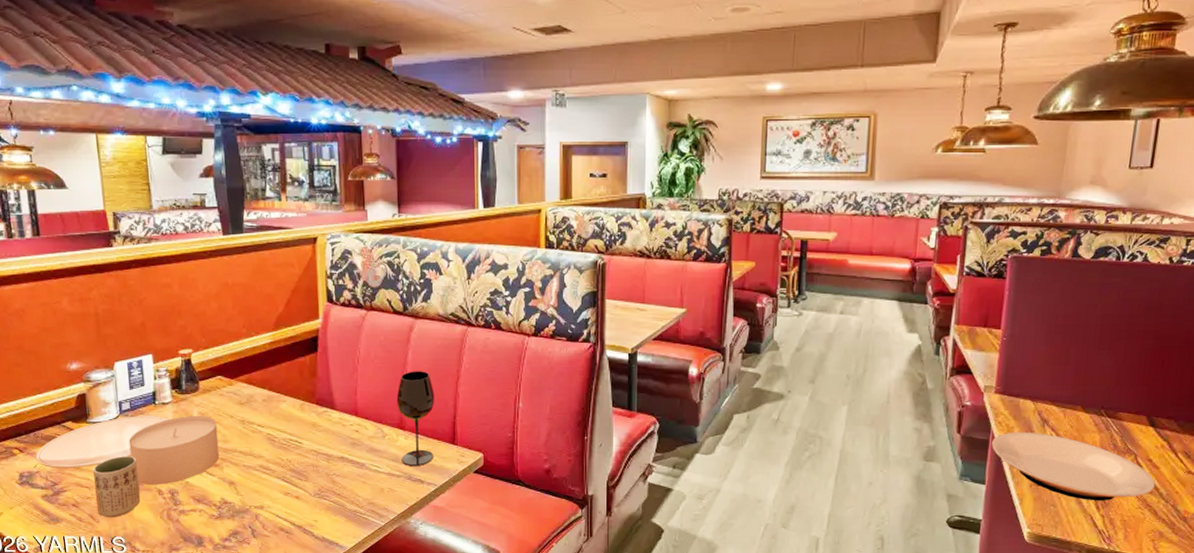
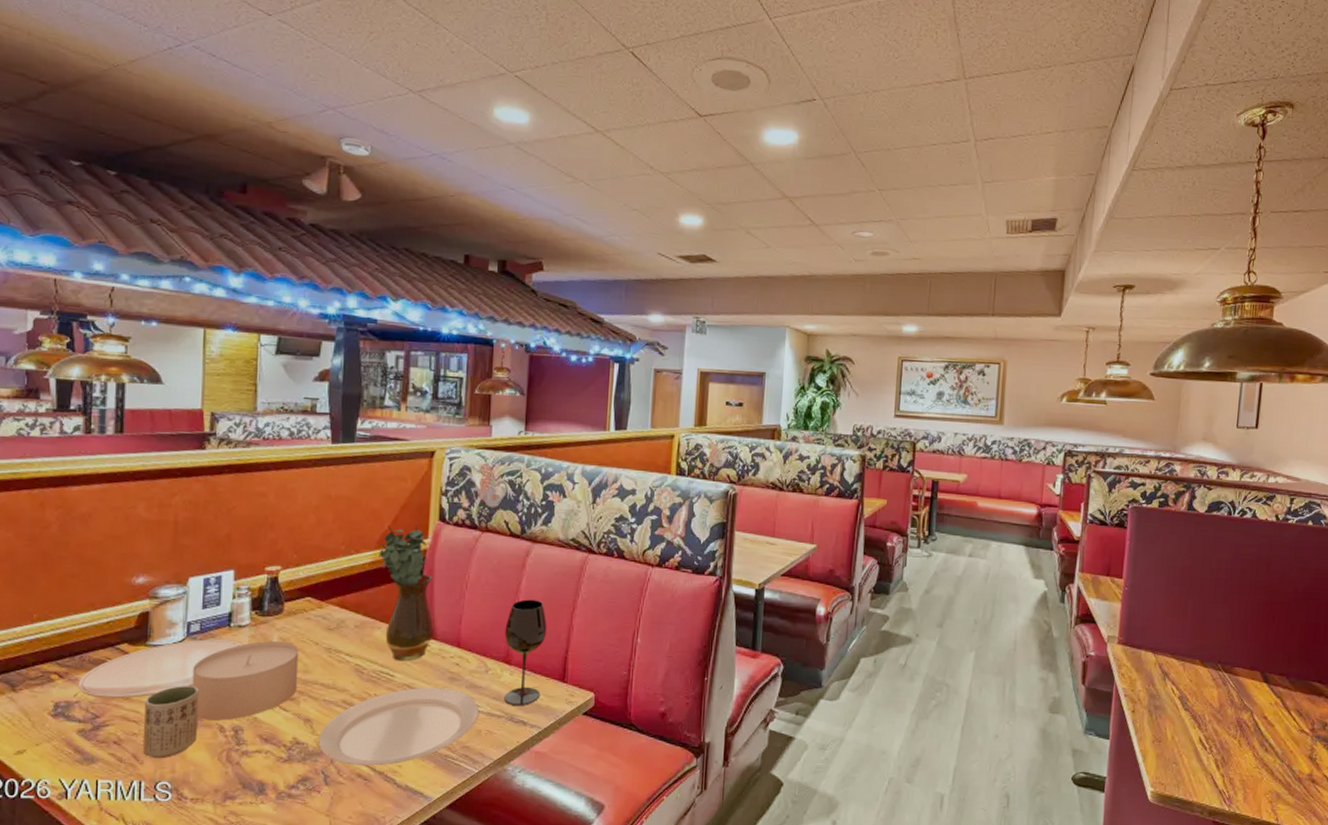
plate: none [243,452,381,521] -> present [318,687,480,766]
vase: none [276,307,333,430] -> present [378,525,434,662]
plate: present [991,431,1155,501] -> none [1114,684,1271,760]

